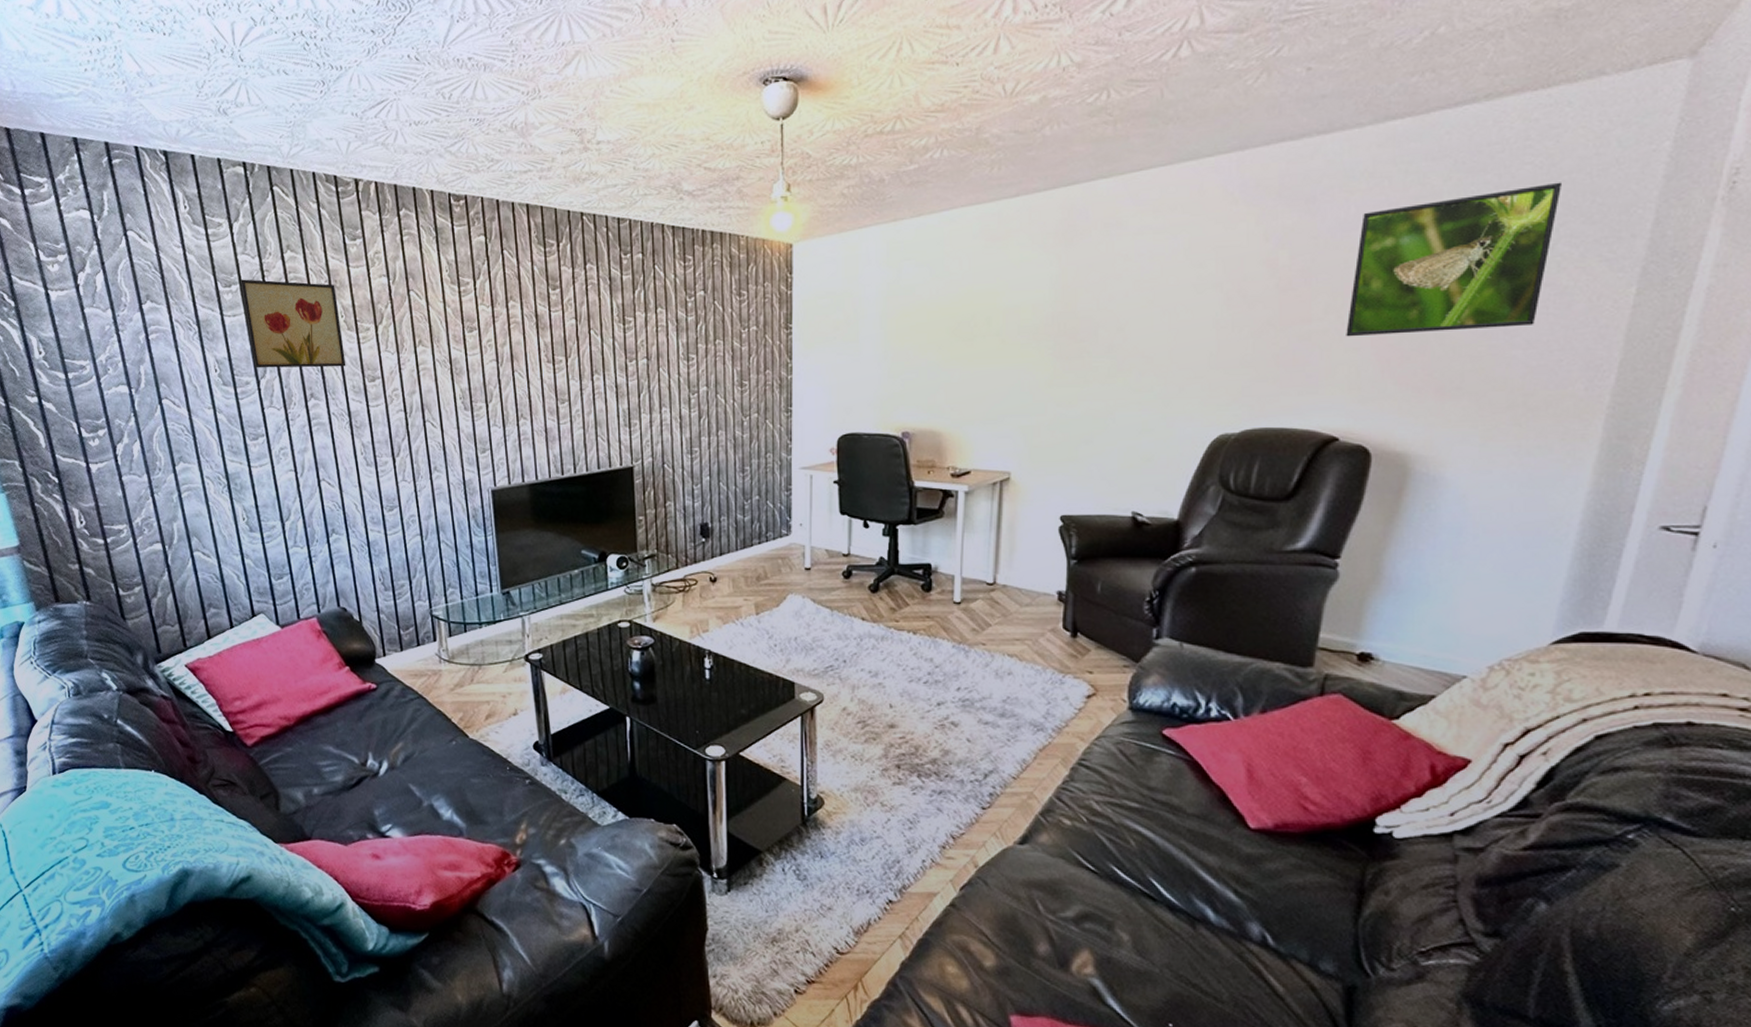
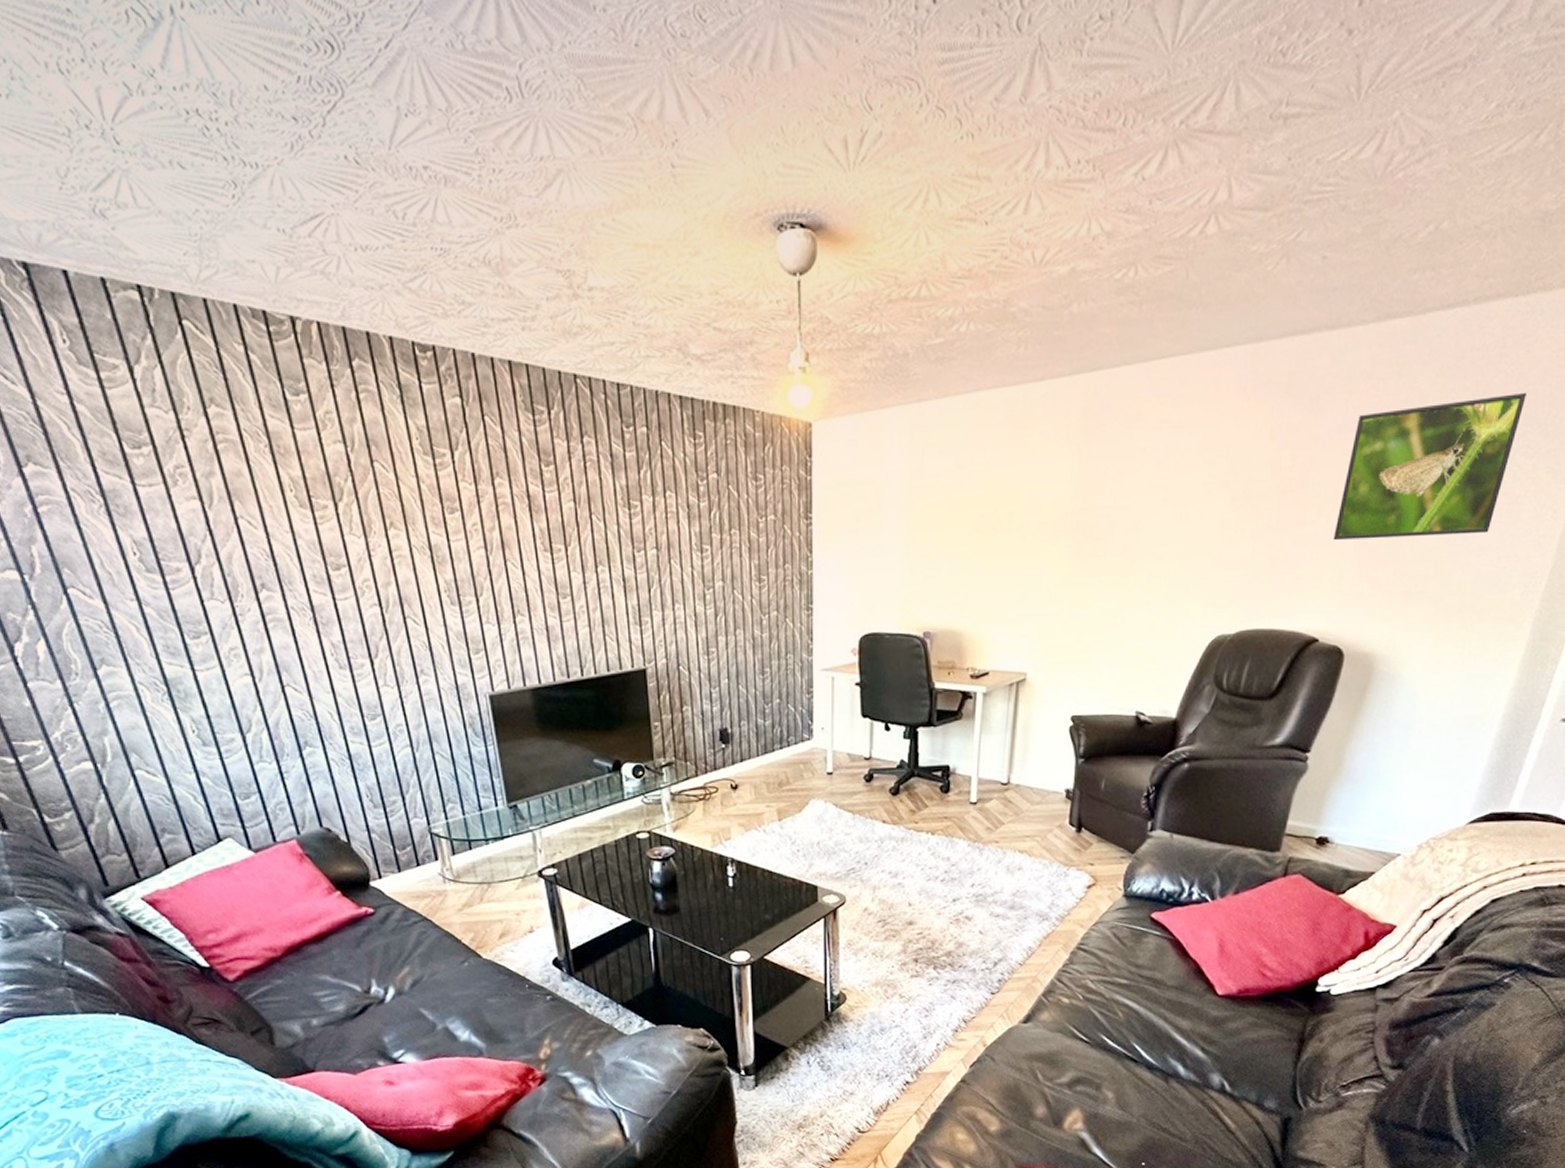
wall art: present [241,279,346,369] -> none [153,439,303,553]

